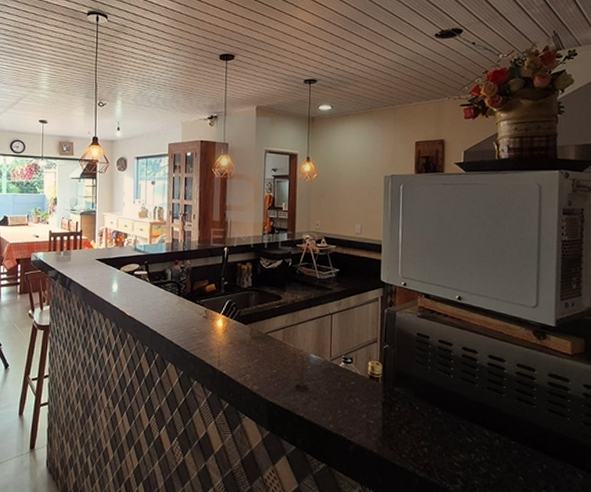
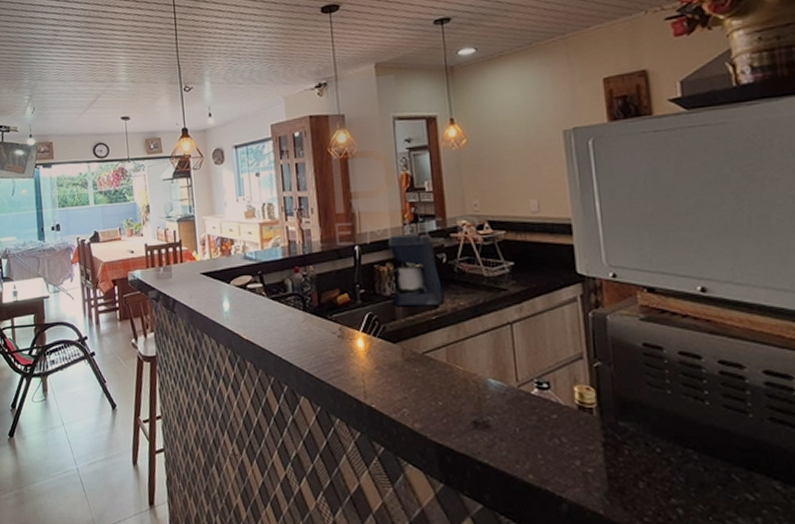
coffee maker: none [247,241,287,298] -> present [388,232,445,307]

